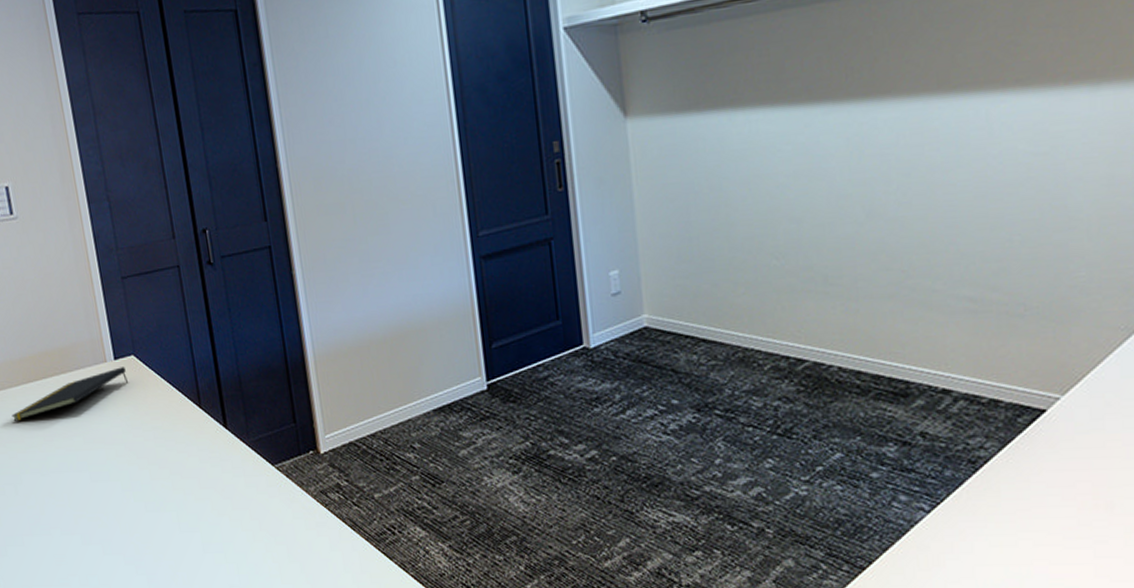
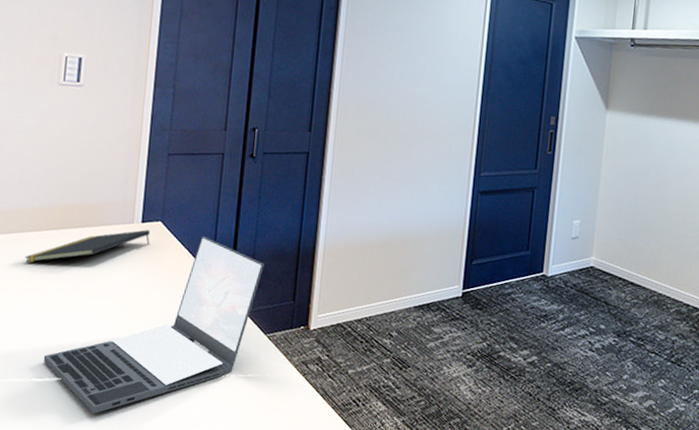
laptop: none [57,364,254,573] -> present [43,236,264,414]

